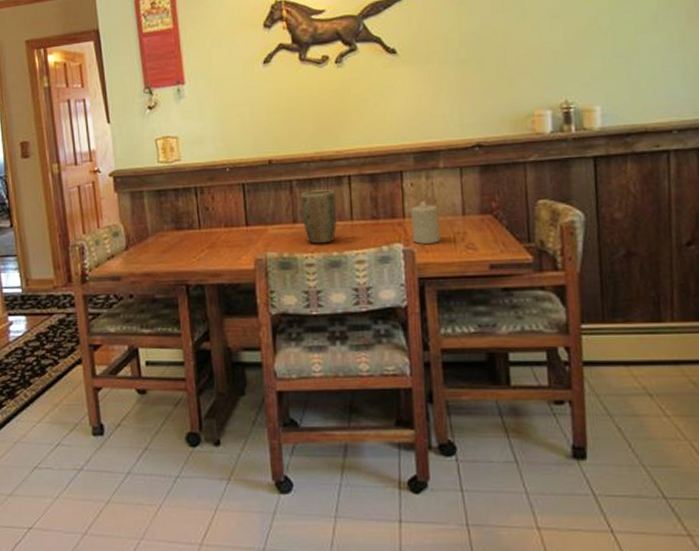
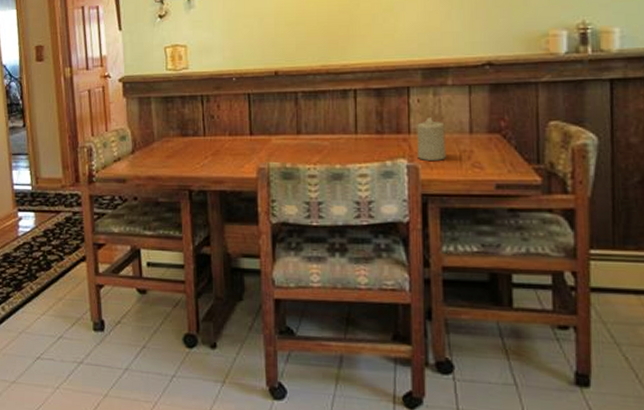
plant pot: present [300,189,337,244] -> none [304,103,342,156]

